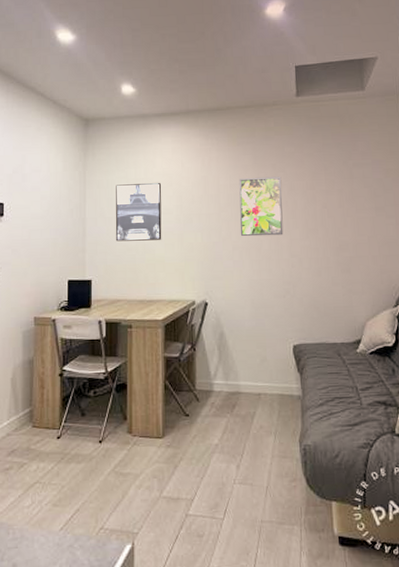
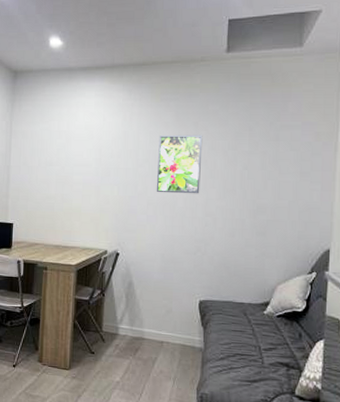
wall art: present [115,183,162,242] -> none [36,136,83,191]

